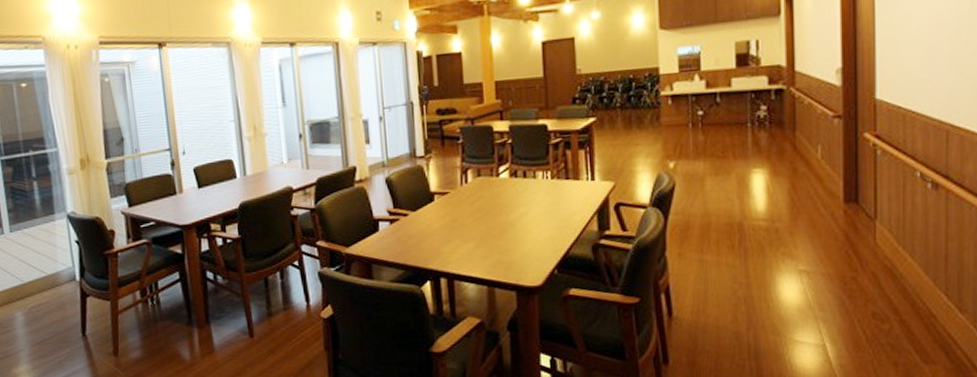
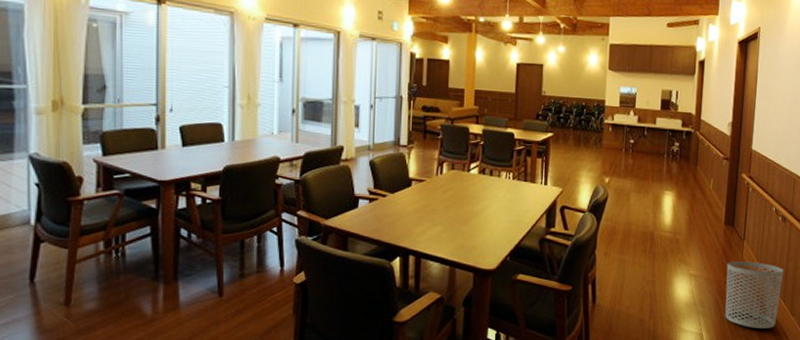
waste bin: none [853,246,941,334] -> present [725,261,783,328]

